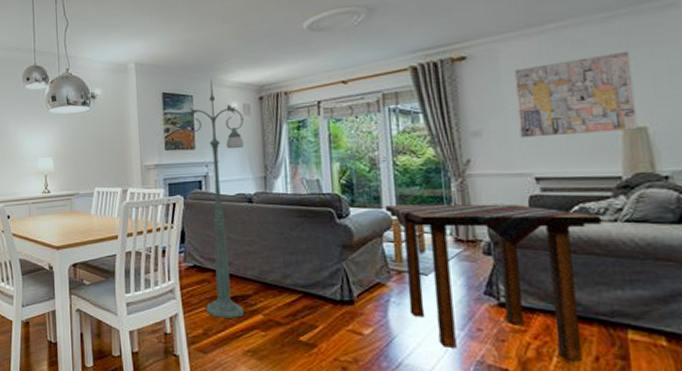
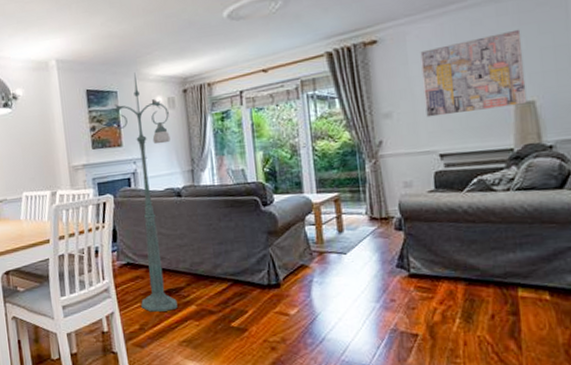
side table: present [385,204,602,362] -> none [306,181,497,321]

